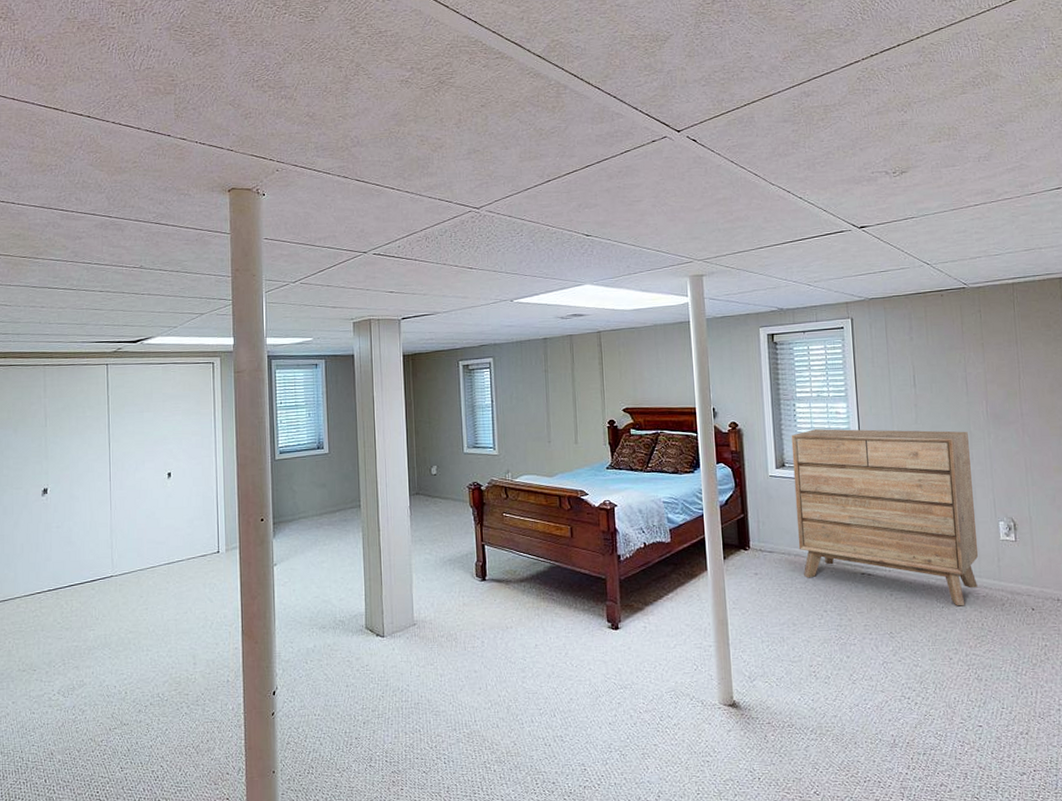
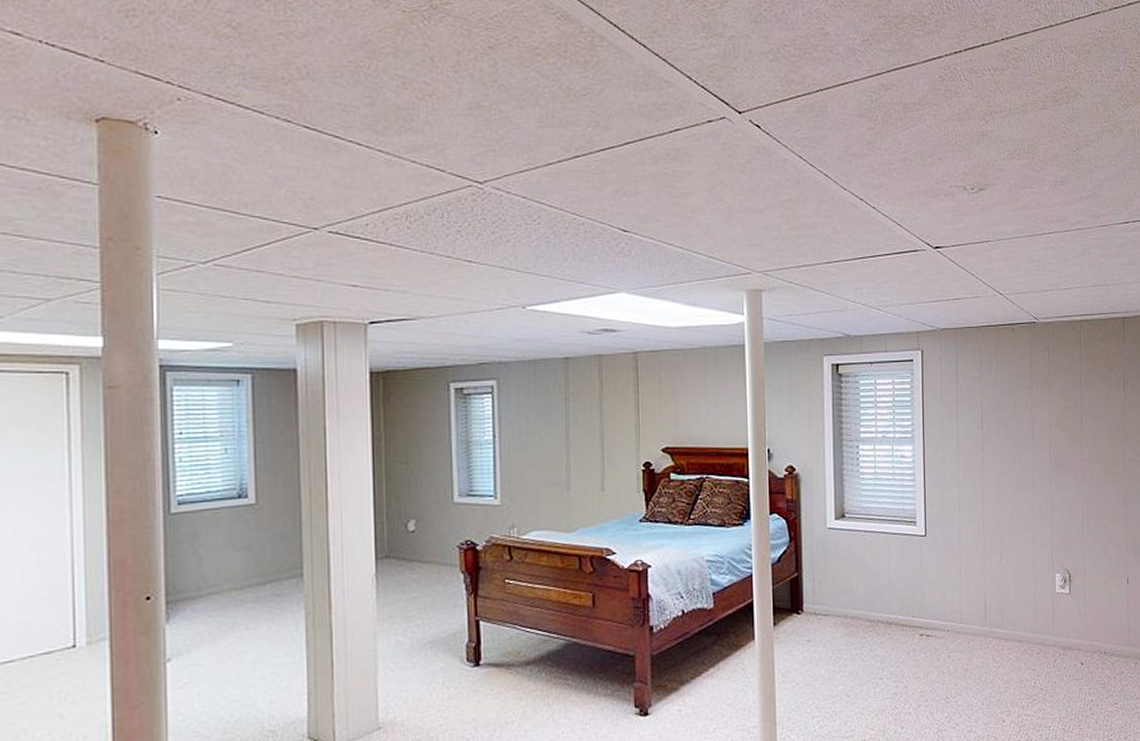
dresser: present [791,429,979,606] -> none [853,474,1035,665]

